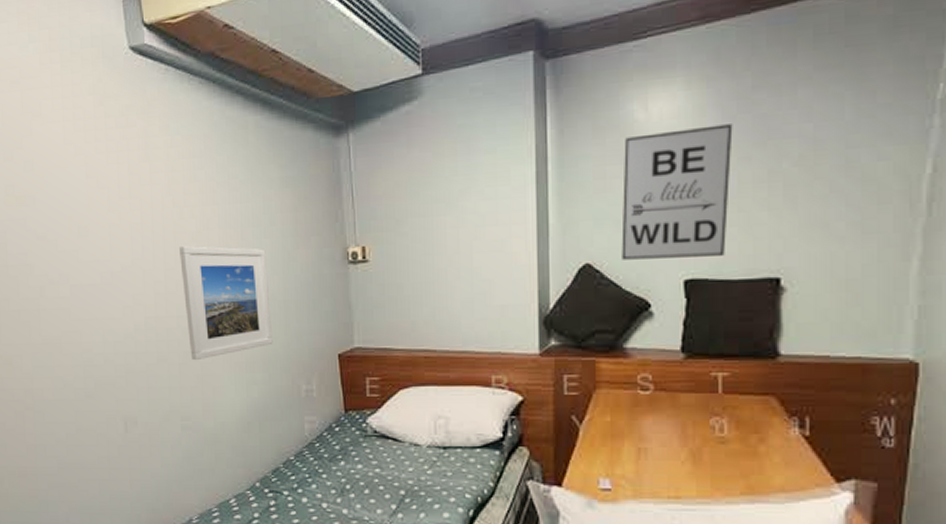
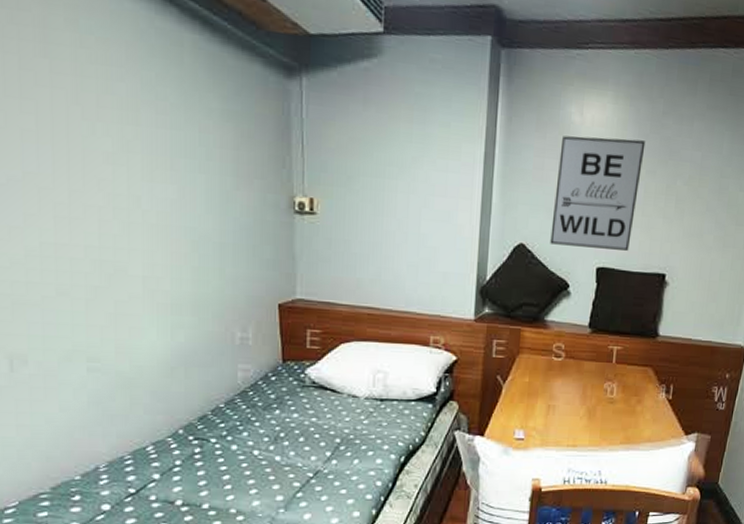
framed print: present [180,245,273,361] -> none [90,165,205,298]

